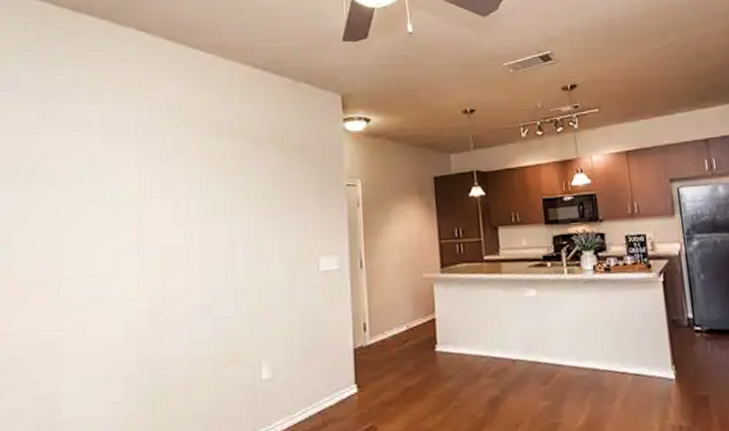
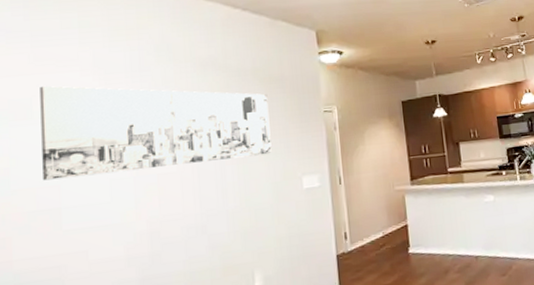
wall art: none [44,145,287,248] -> present [40,85,272,181]

